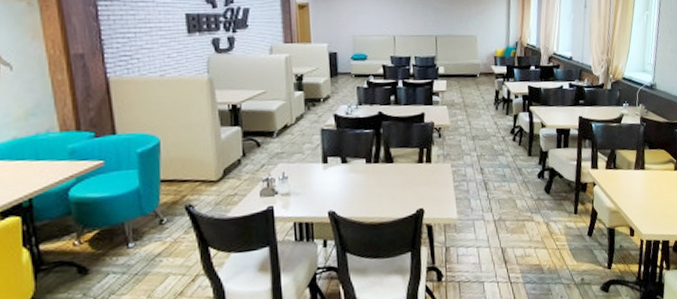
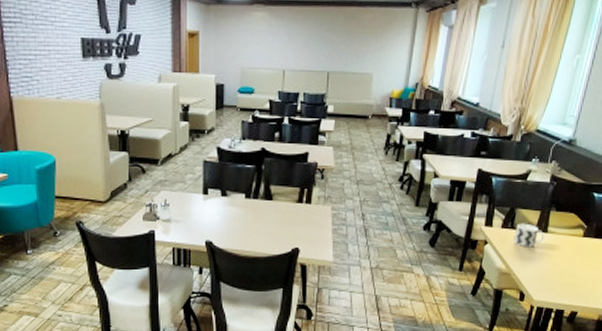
cup: none [617,163,643,185] -> present [514,223,545,248]

